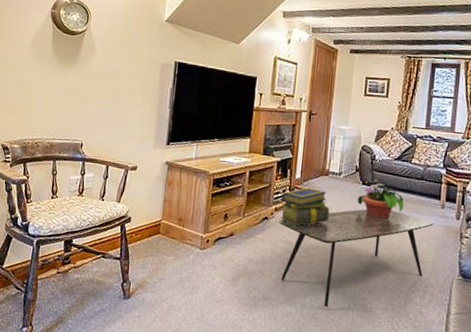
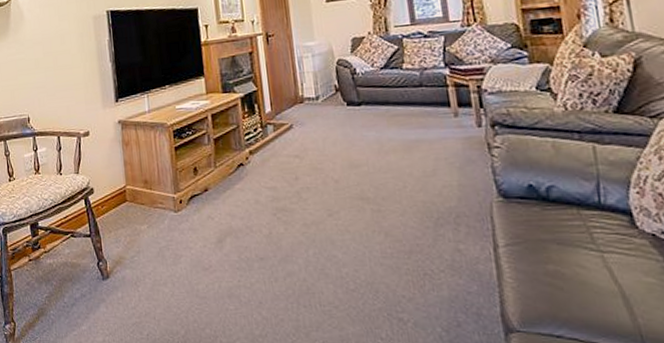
coffee table: present [279,209,433,308] -> none [257,130,449,260]
stack of books: present [280,187,330,226] -> none [254,120,316,168]
potted flower: present [357,179,404,219] -> none [344,97,405,142]

